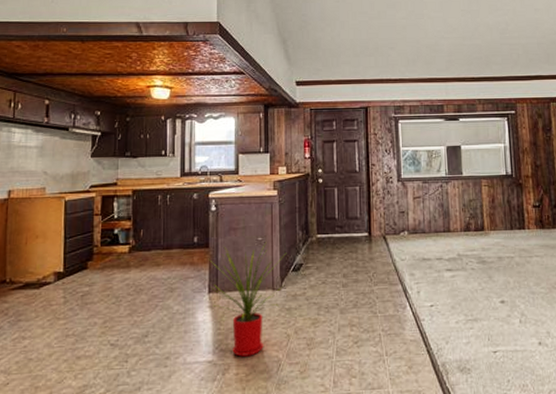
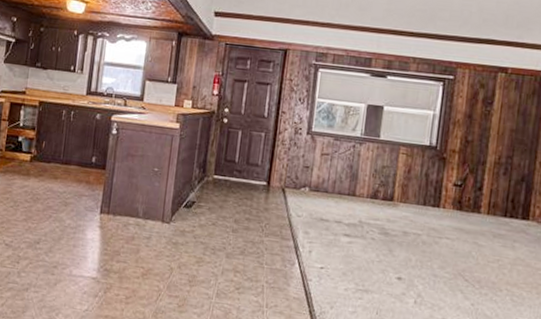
house plant: present [209,243,286,357] -> none [102,170,180,281]

